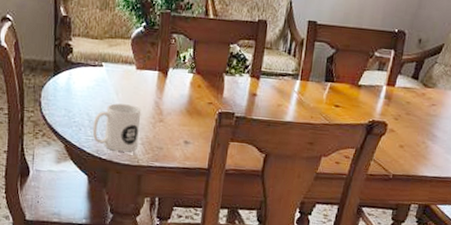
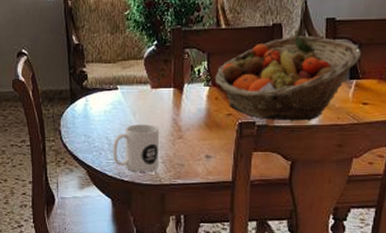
fruit basket: none [198,33,337,117] -> present [214,35,361,121]

